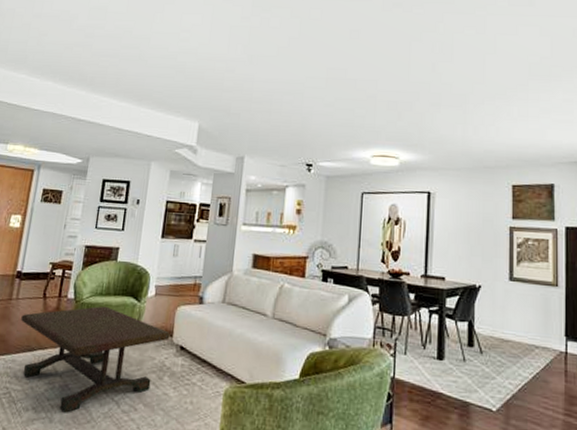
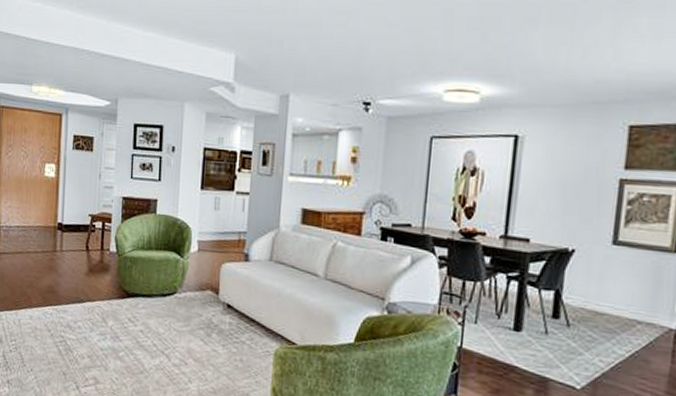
coffee table: present [21,306,170,413] -> none [67,260,216,363]

